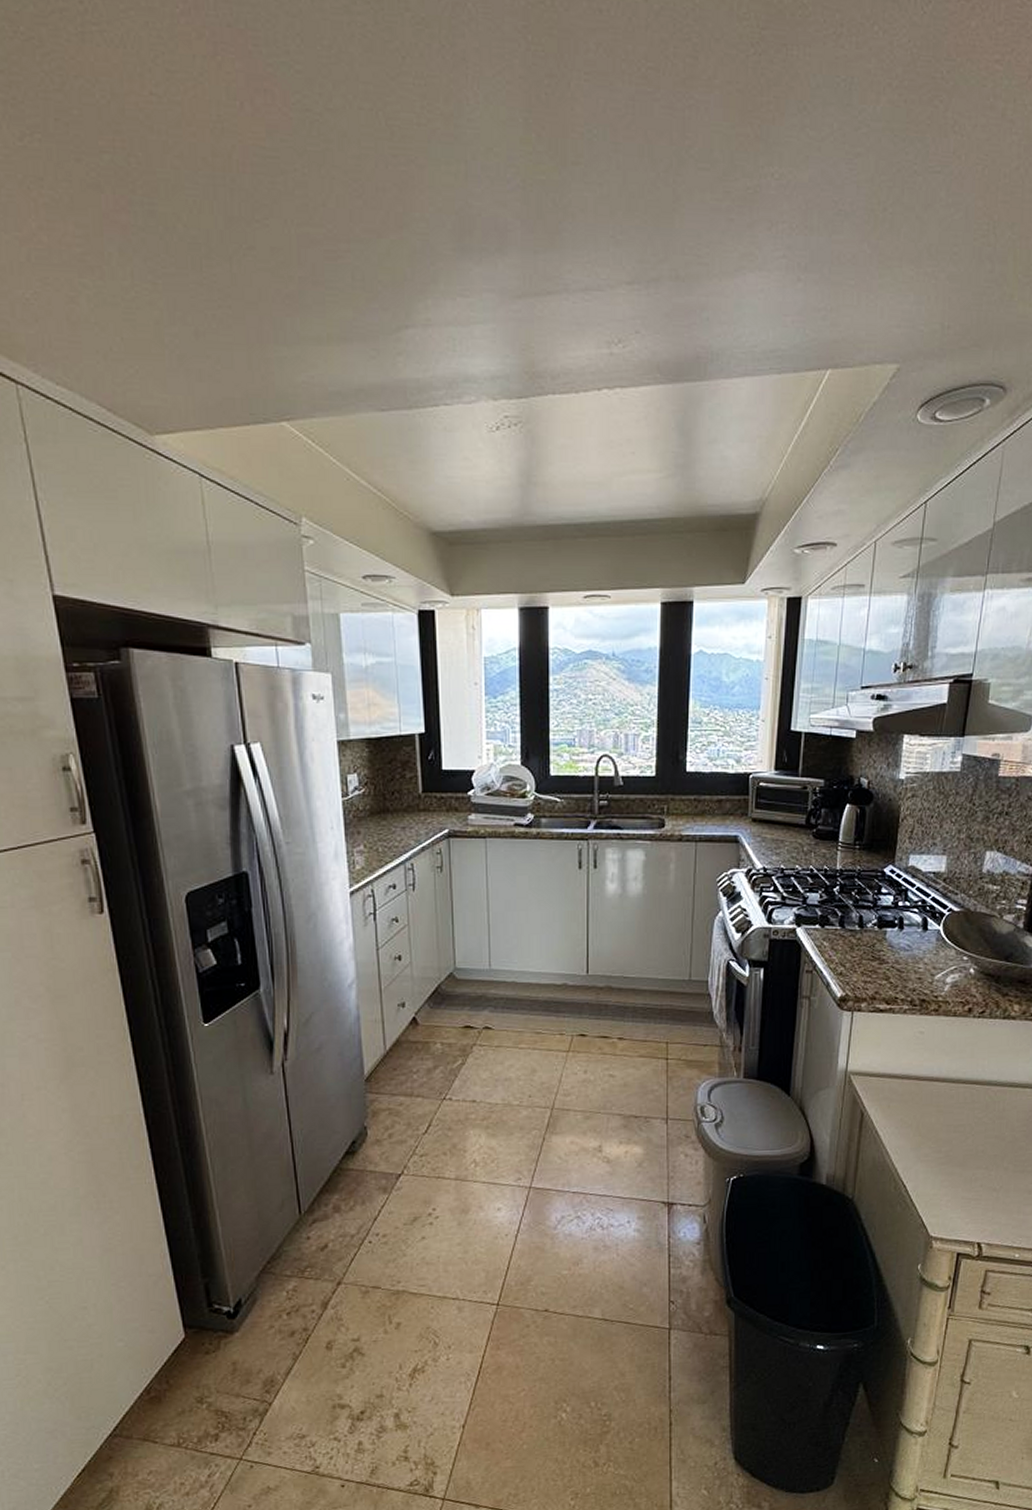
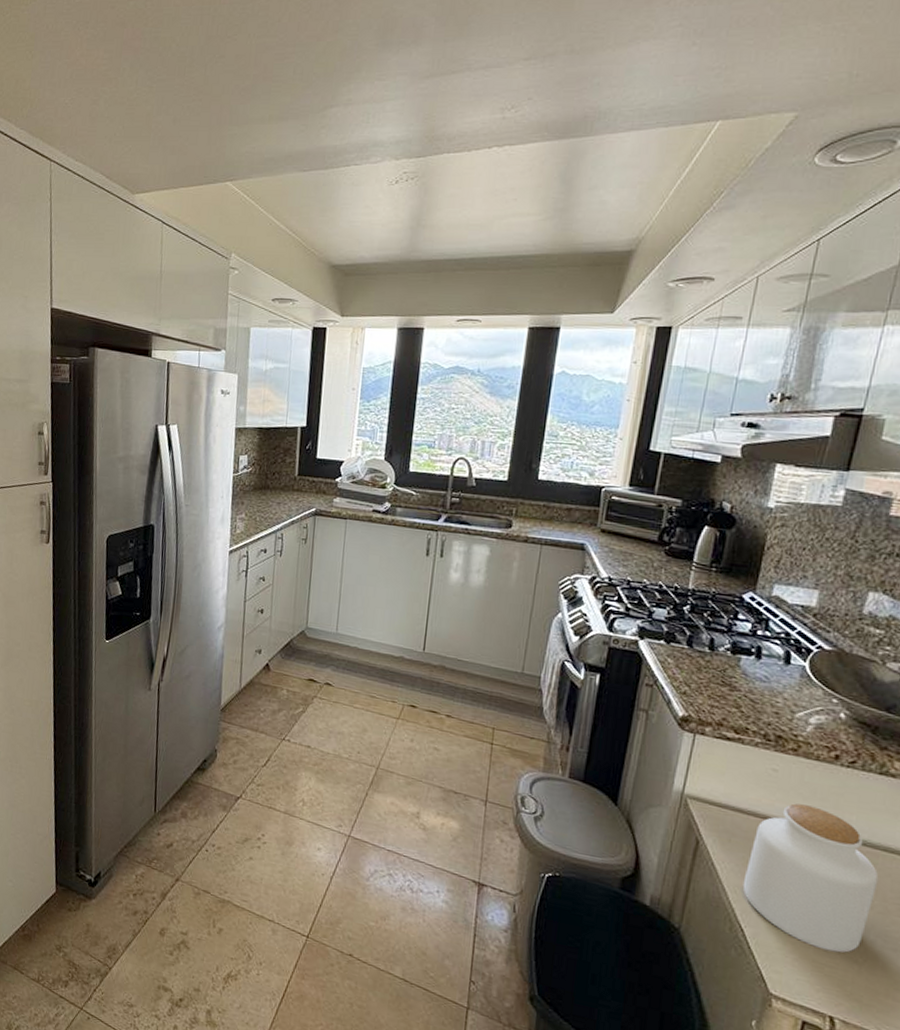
jar: none [902,1059,1008,1186] -> present [742,803,879,953]

